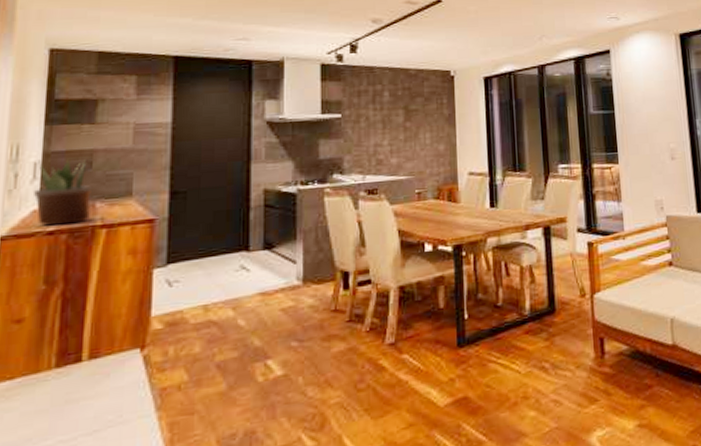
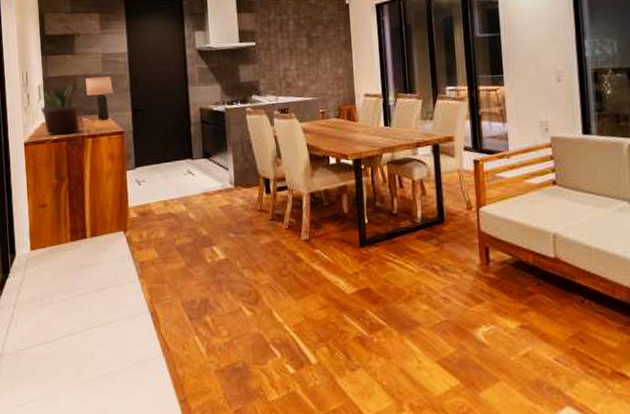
table lamp: none [106,151,146,206] -> present [85,76,113,121]

